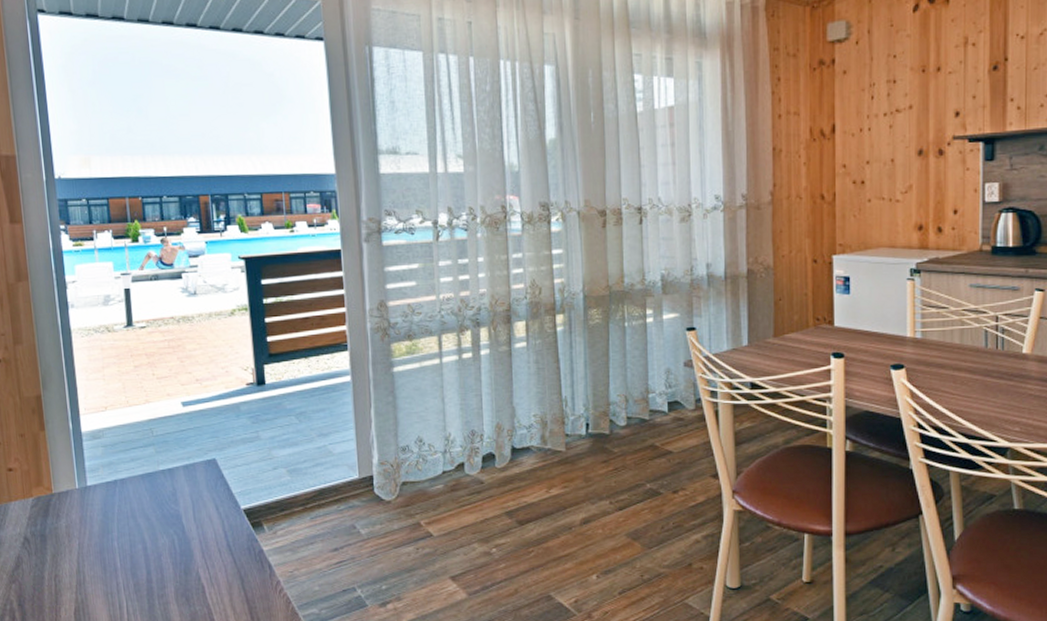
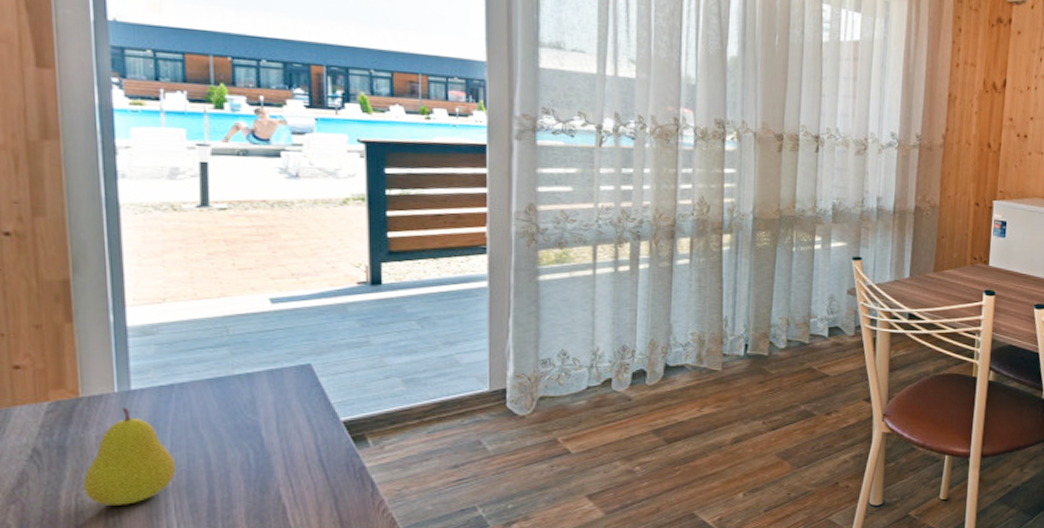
fruit: none [59,501,123,585] -> present [83,408,176,505]

